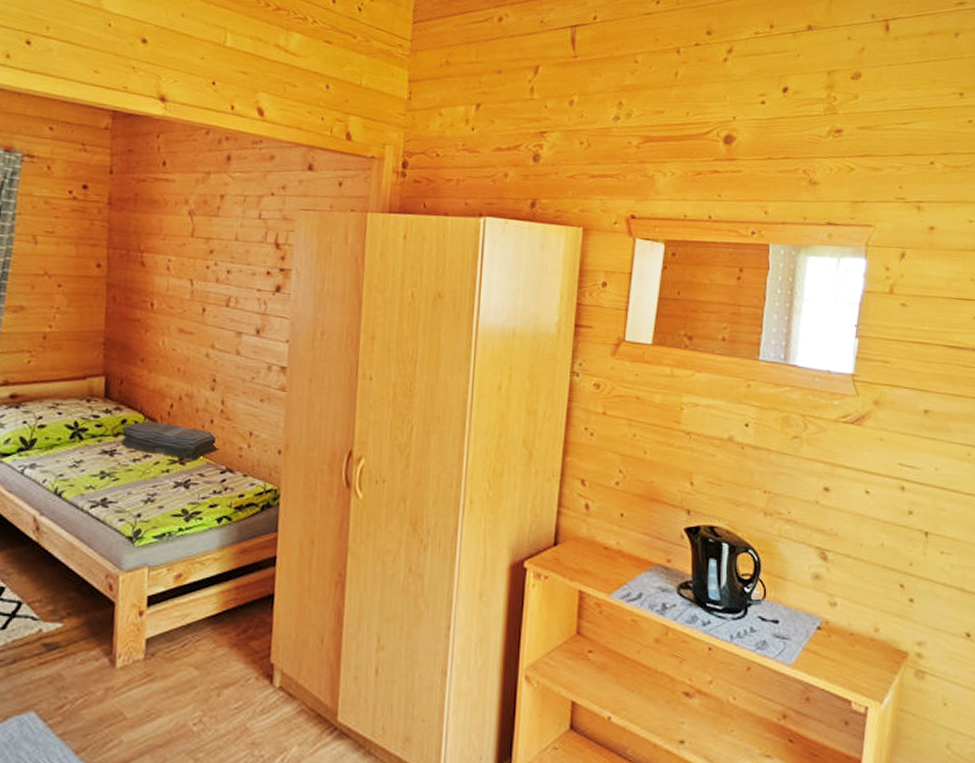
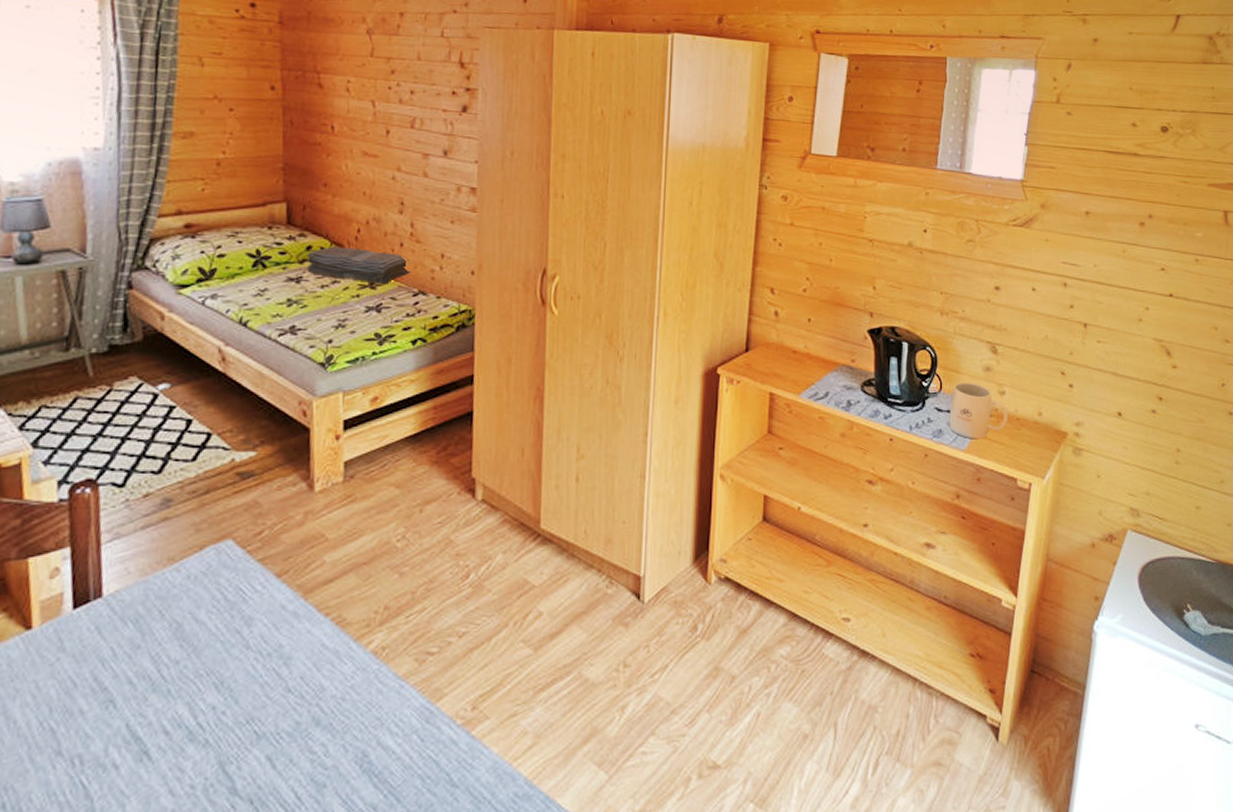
mug: none [774,589,841,654] -> present [949,381,1009,440]

